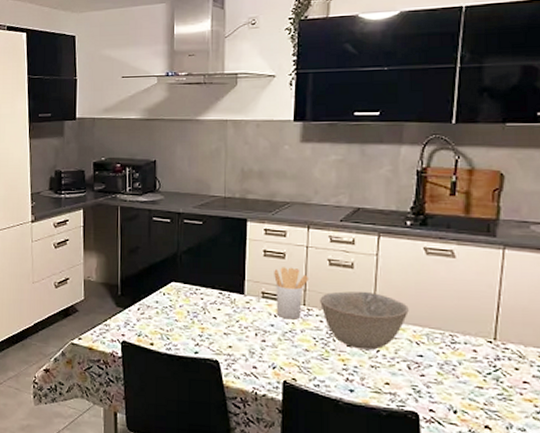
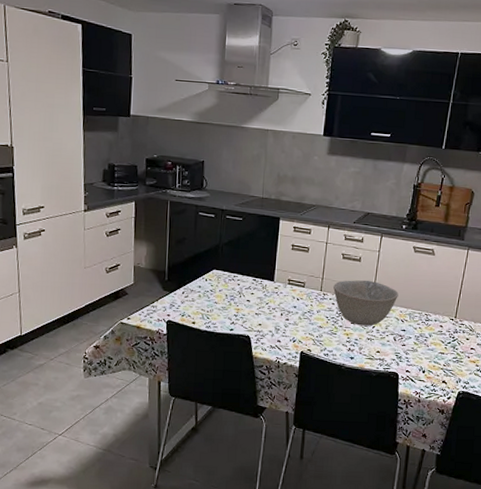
utensil holder: present [274,267,309,320] -> none [299,259,327,302]

